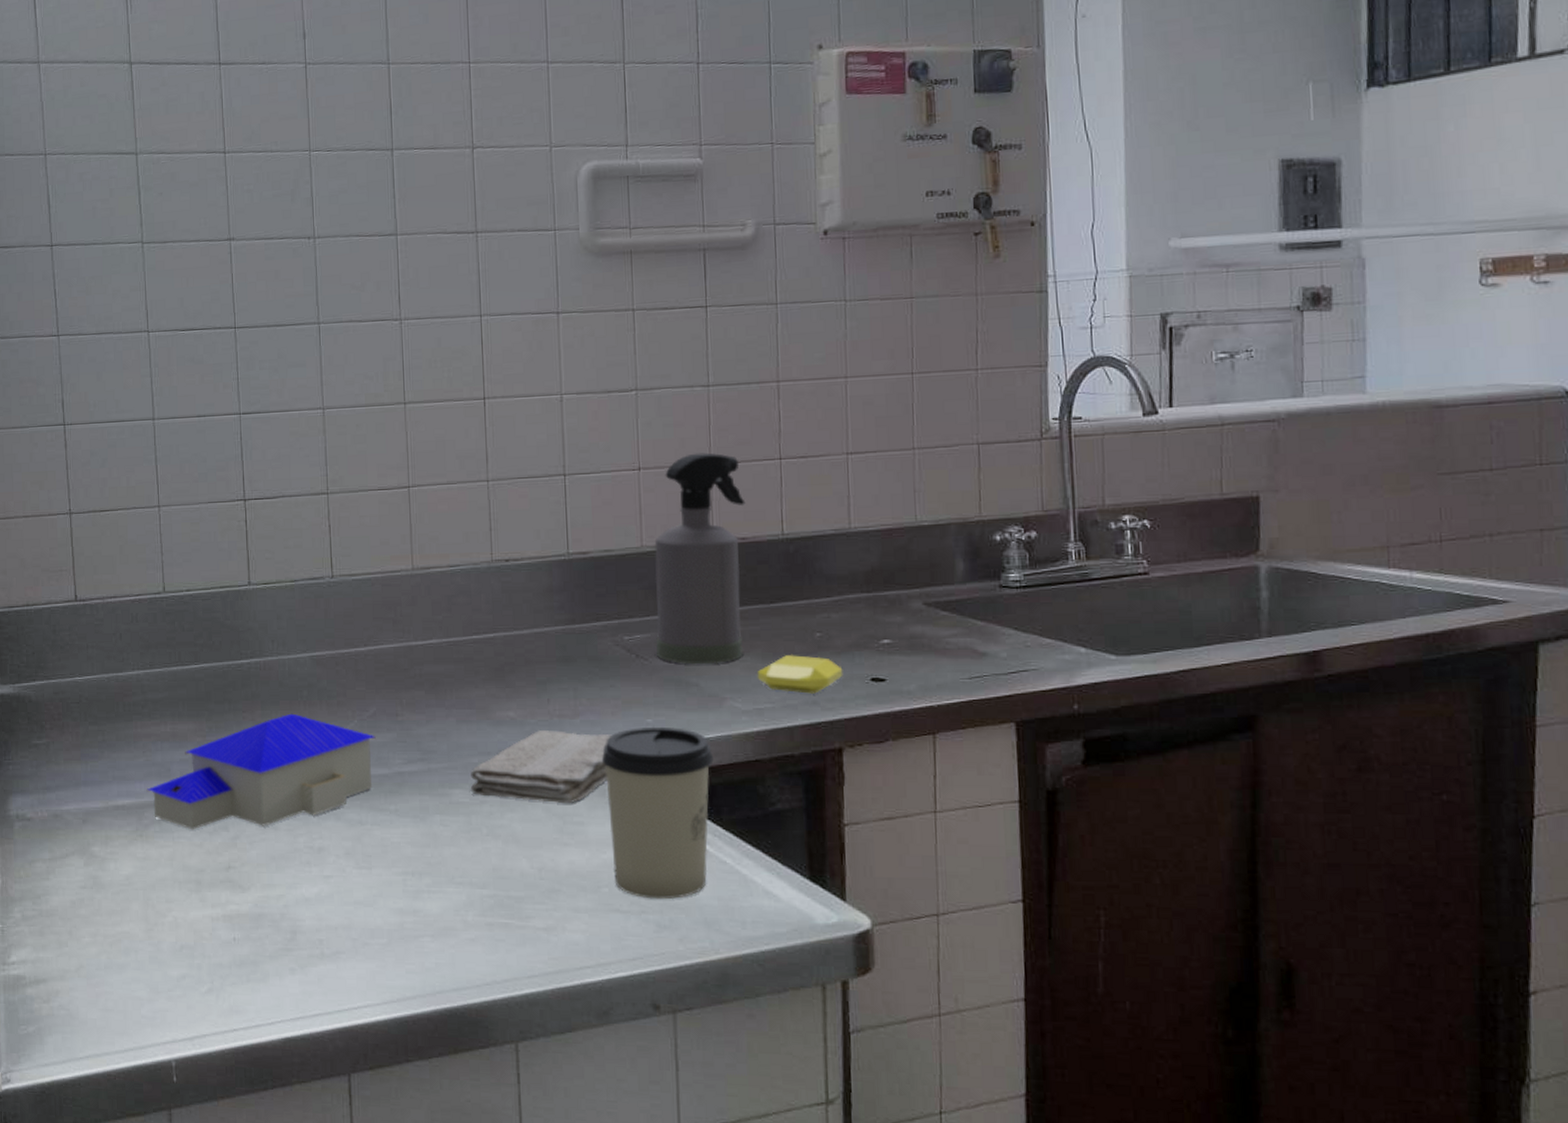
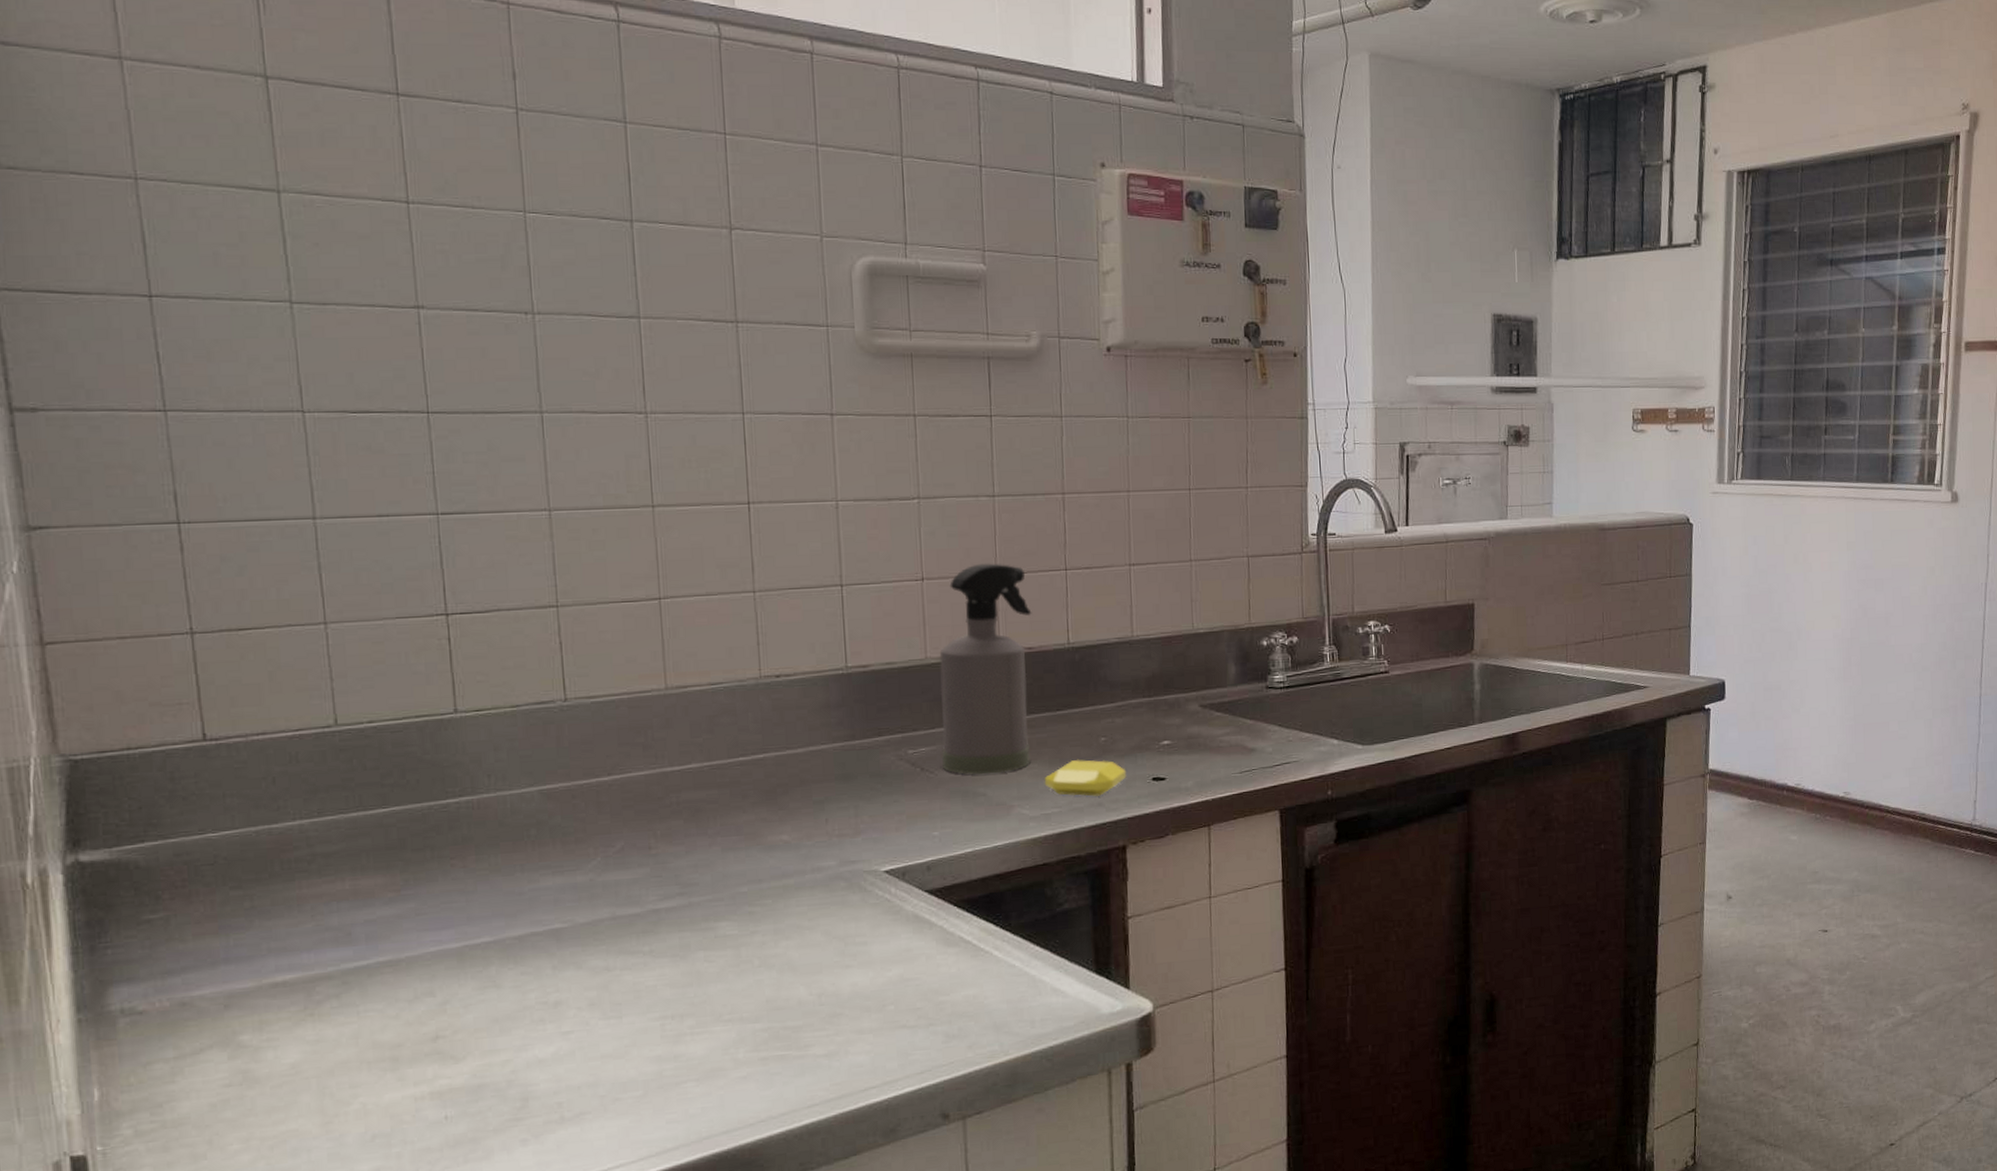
architectural model: present [146,713,376,830] -> none [317,855,624,1001]
washcloth: present [471,730,612,804] -> none [739,850,896,927]
cup: present [601,726,714,900] -> none [885,838,1002,1011]

